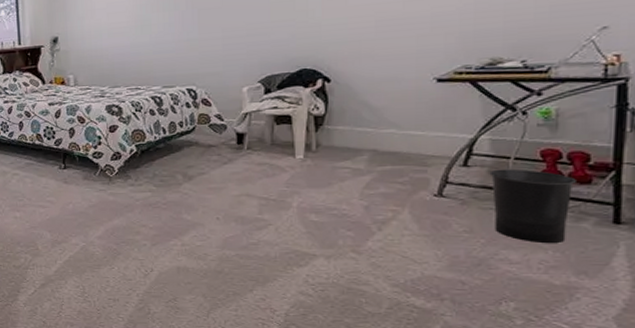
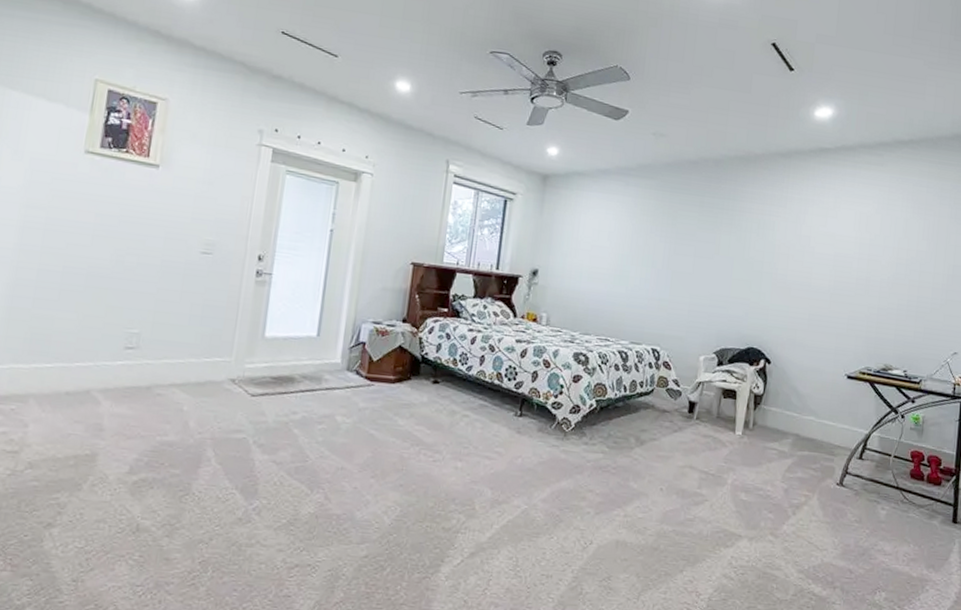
waste bin: present [489,169,576,243] -> none [876,464,932,537]

